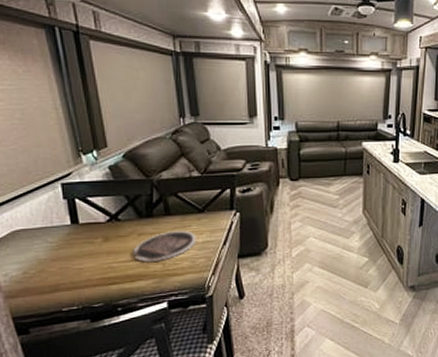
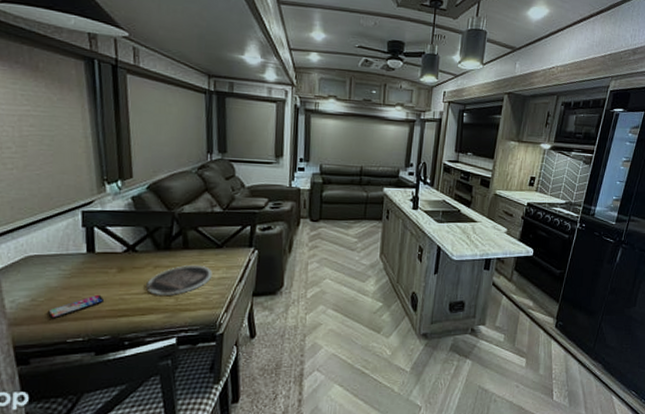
smartphone: none [41,264,94,290] -> present [48,294,105,319]

